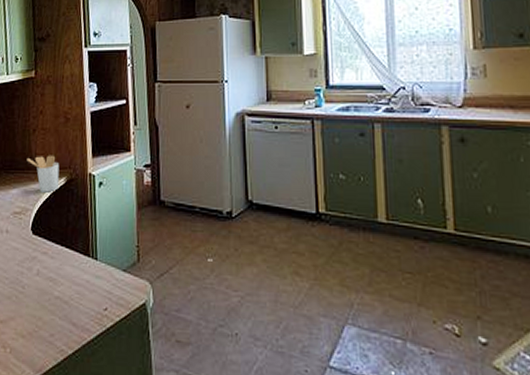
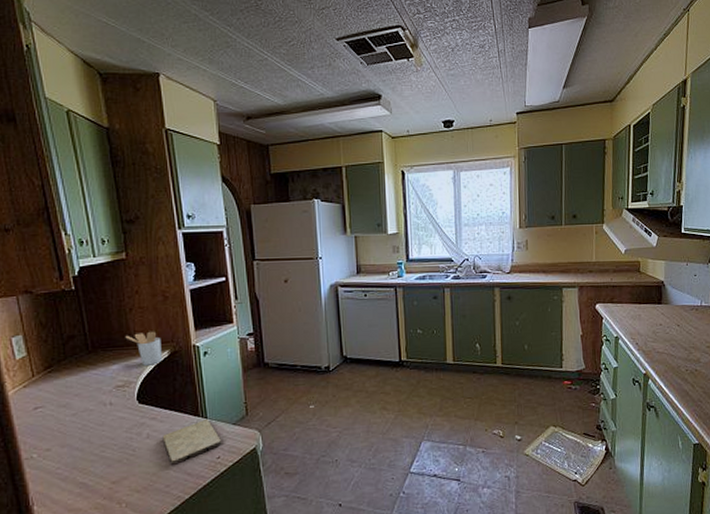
cutting board: none [51,261,111,312] -> present [162,420,222,466]

